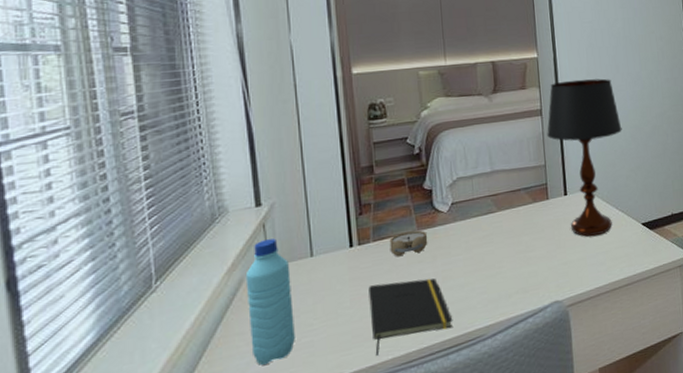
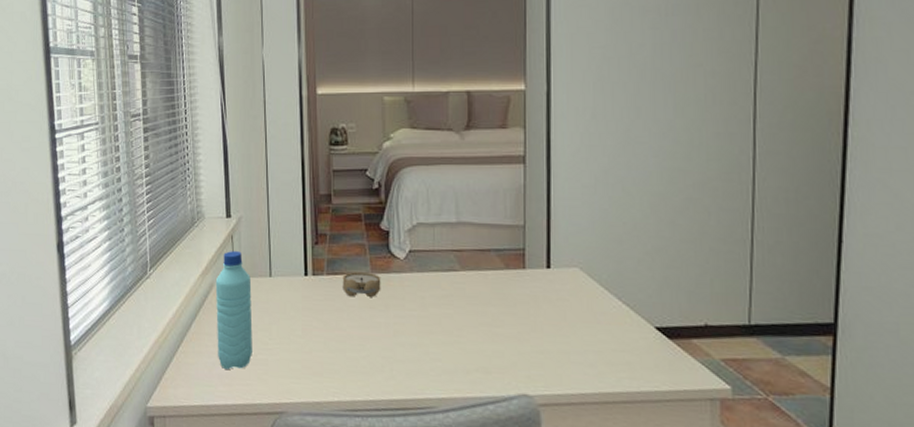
notepad: present [368,278,453,356] -> none [319,320,402,393]
table lamp: present [547,78,622,237] -> none [530,122,638,329]

